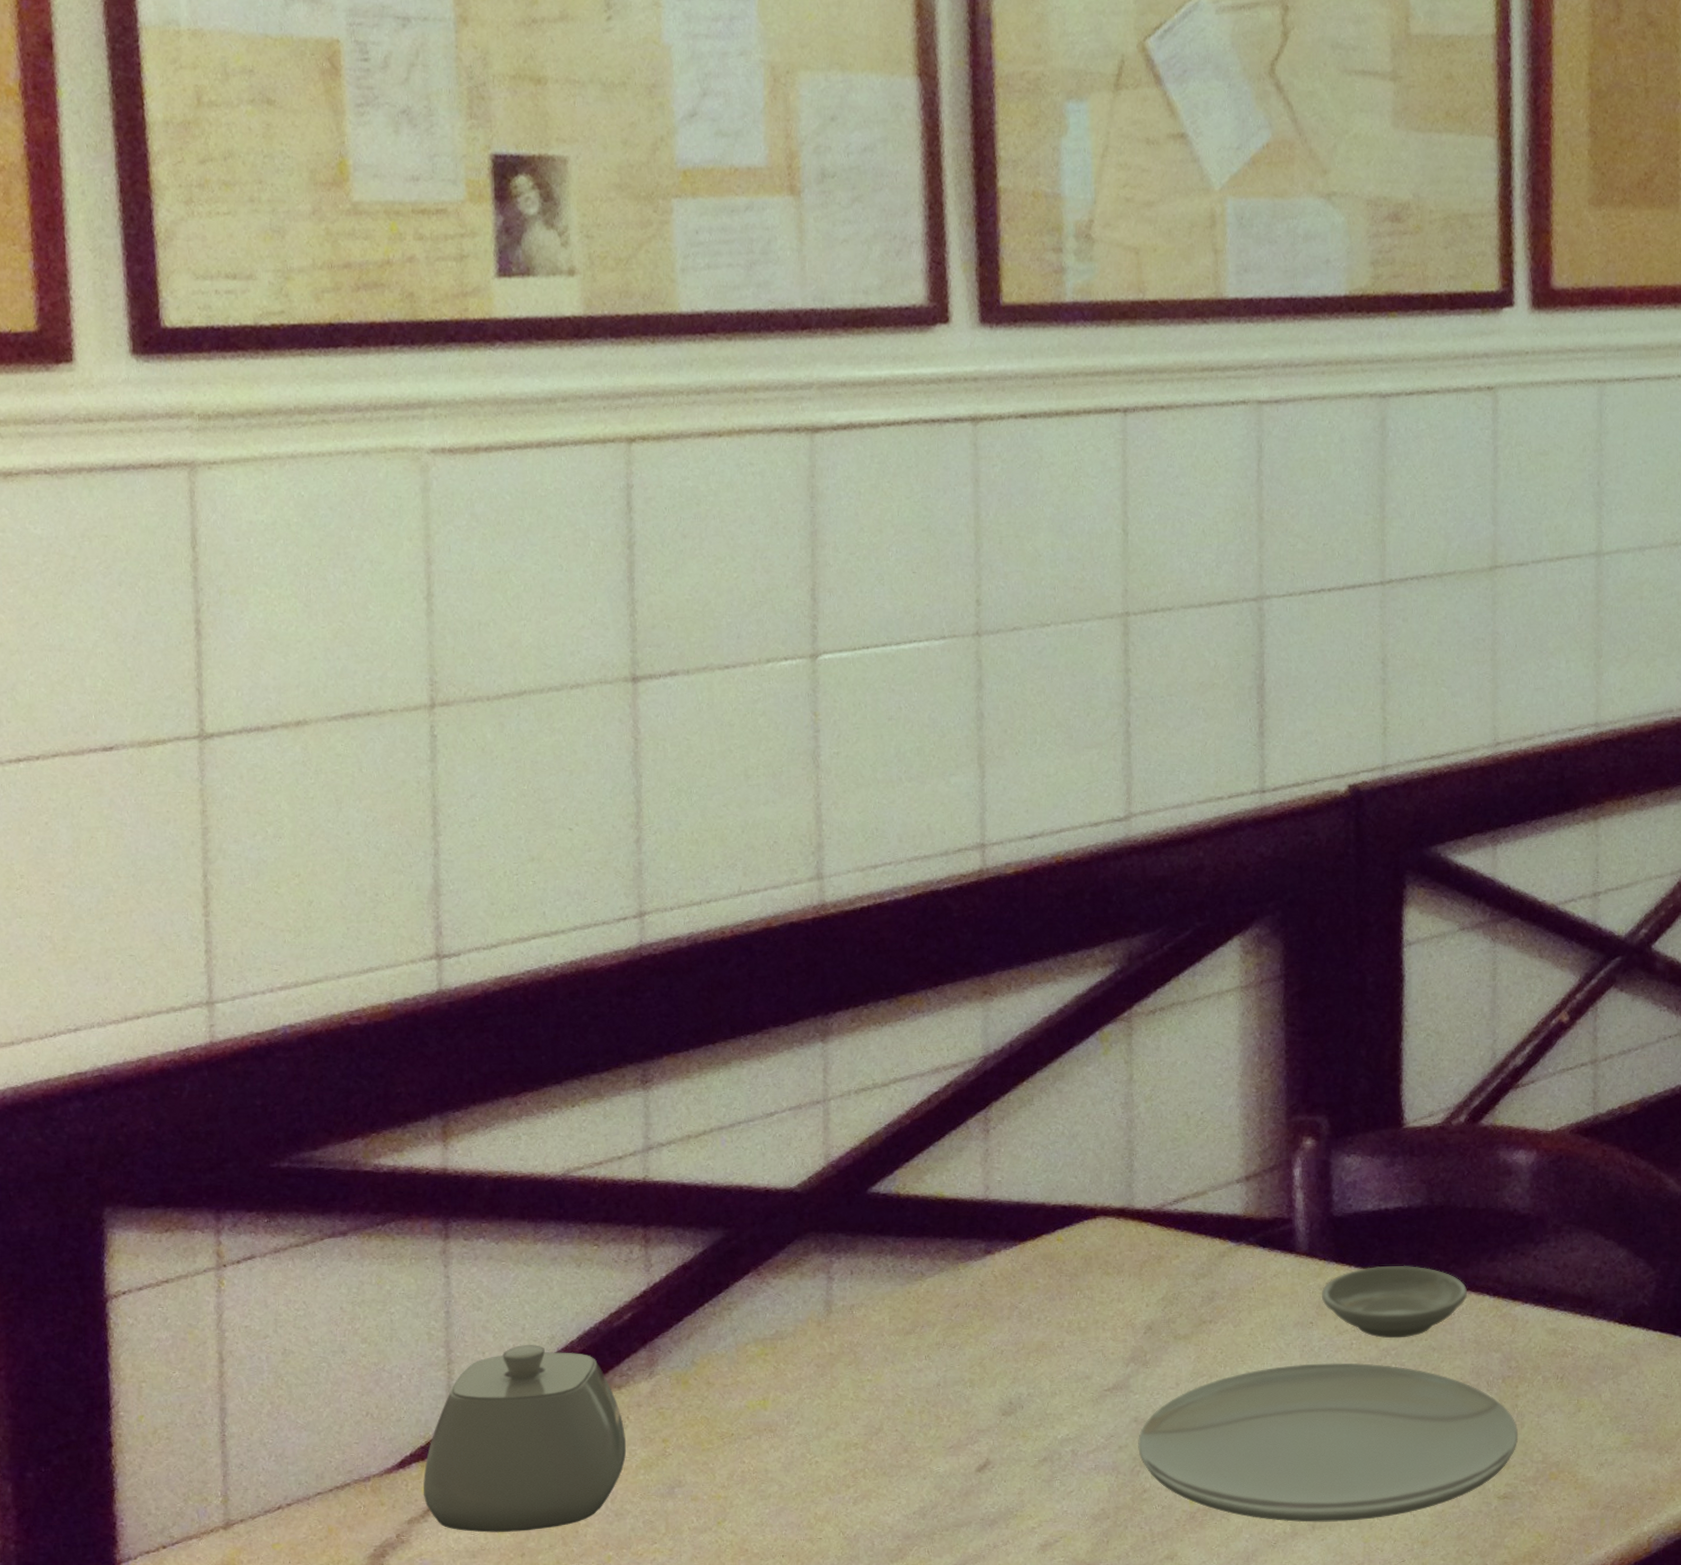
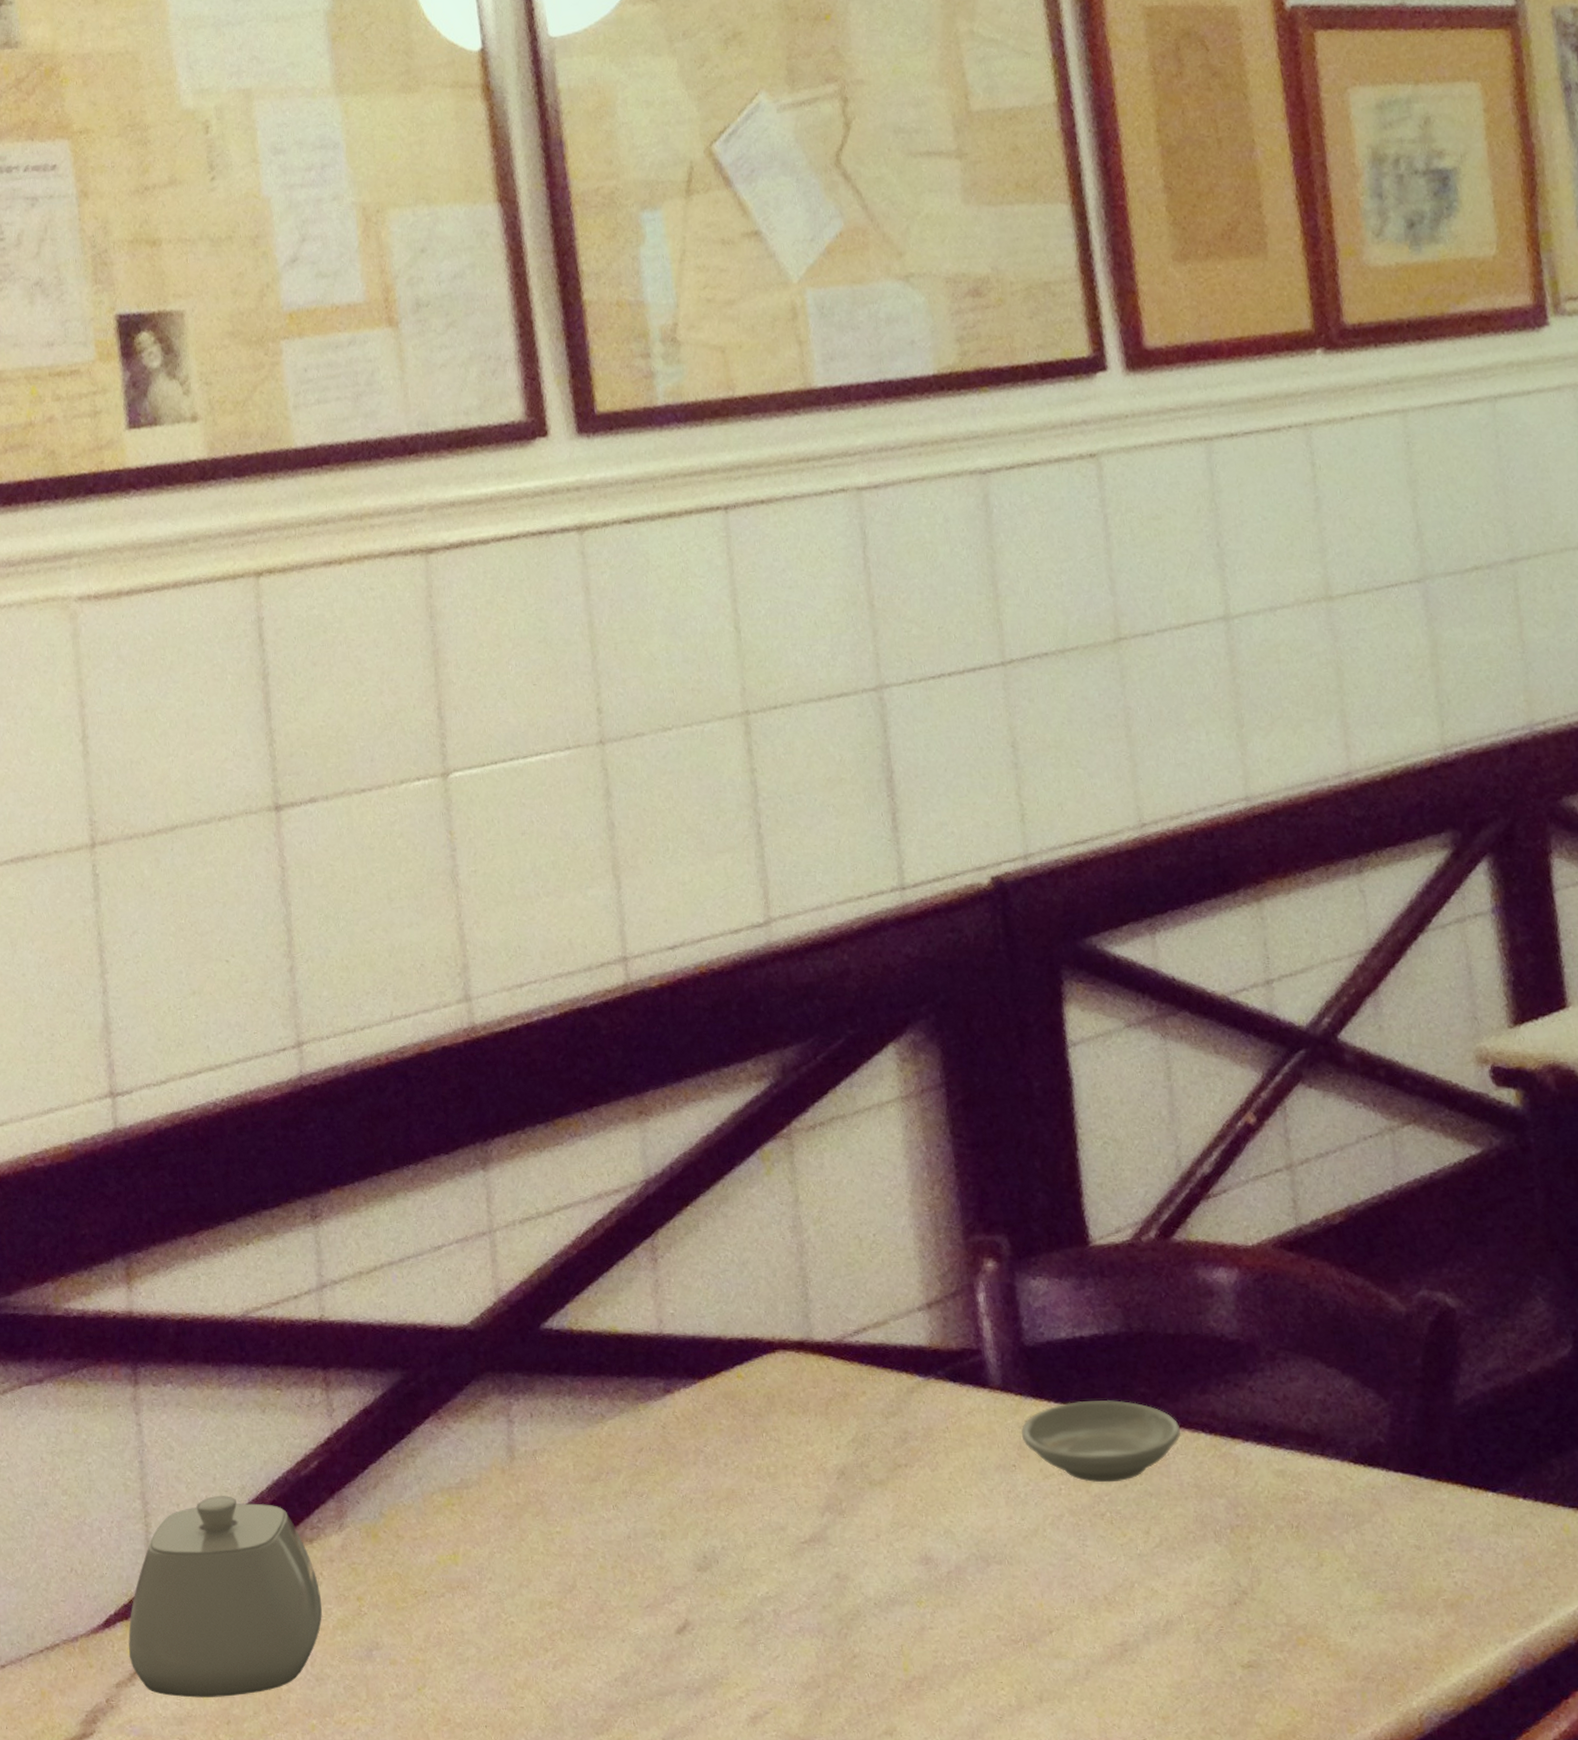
plate: present [1138,1363,1519,1523] -> none [842,1510,1257,1694]

